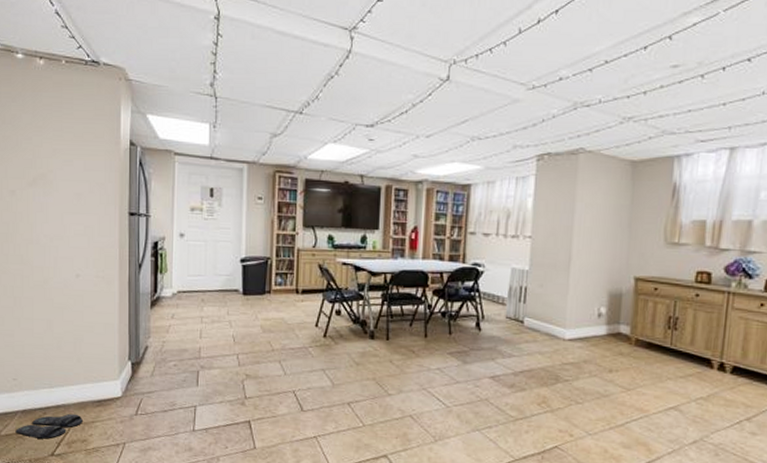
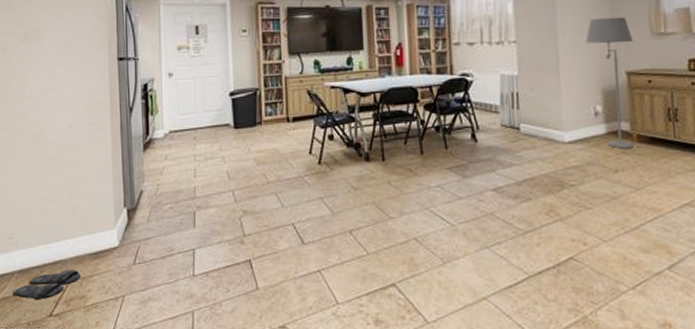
floor lamp: none [600,221,647,351] -> present [586,16,634,149]

